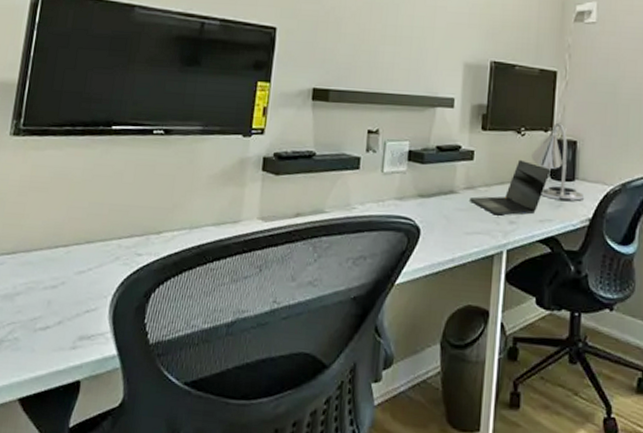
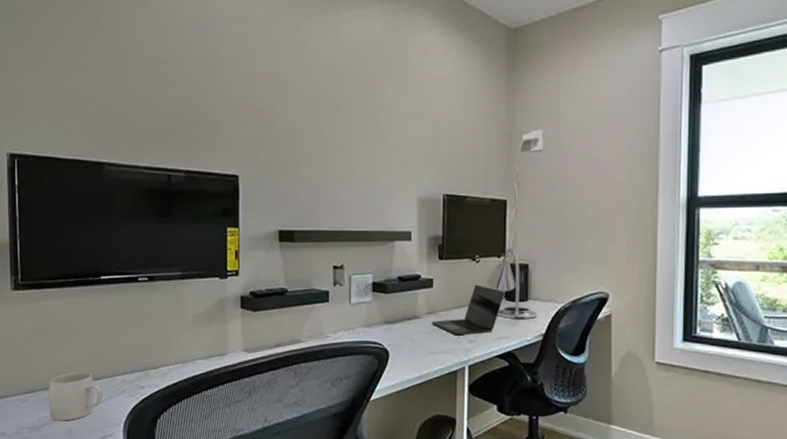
mug: none [28,232,93,290] -> present [48,372,102,421]

